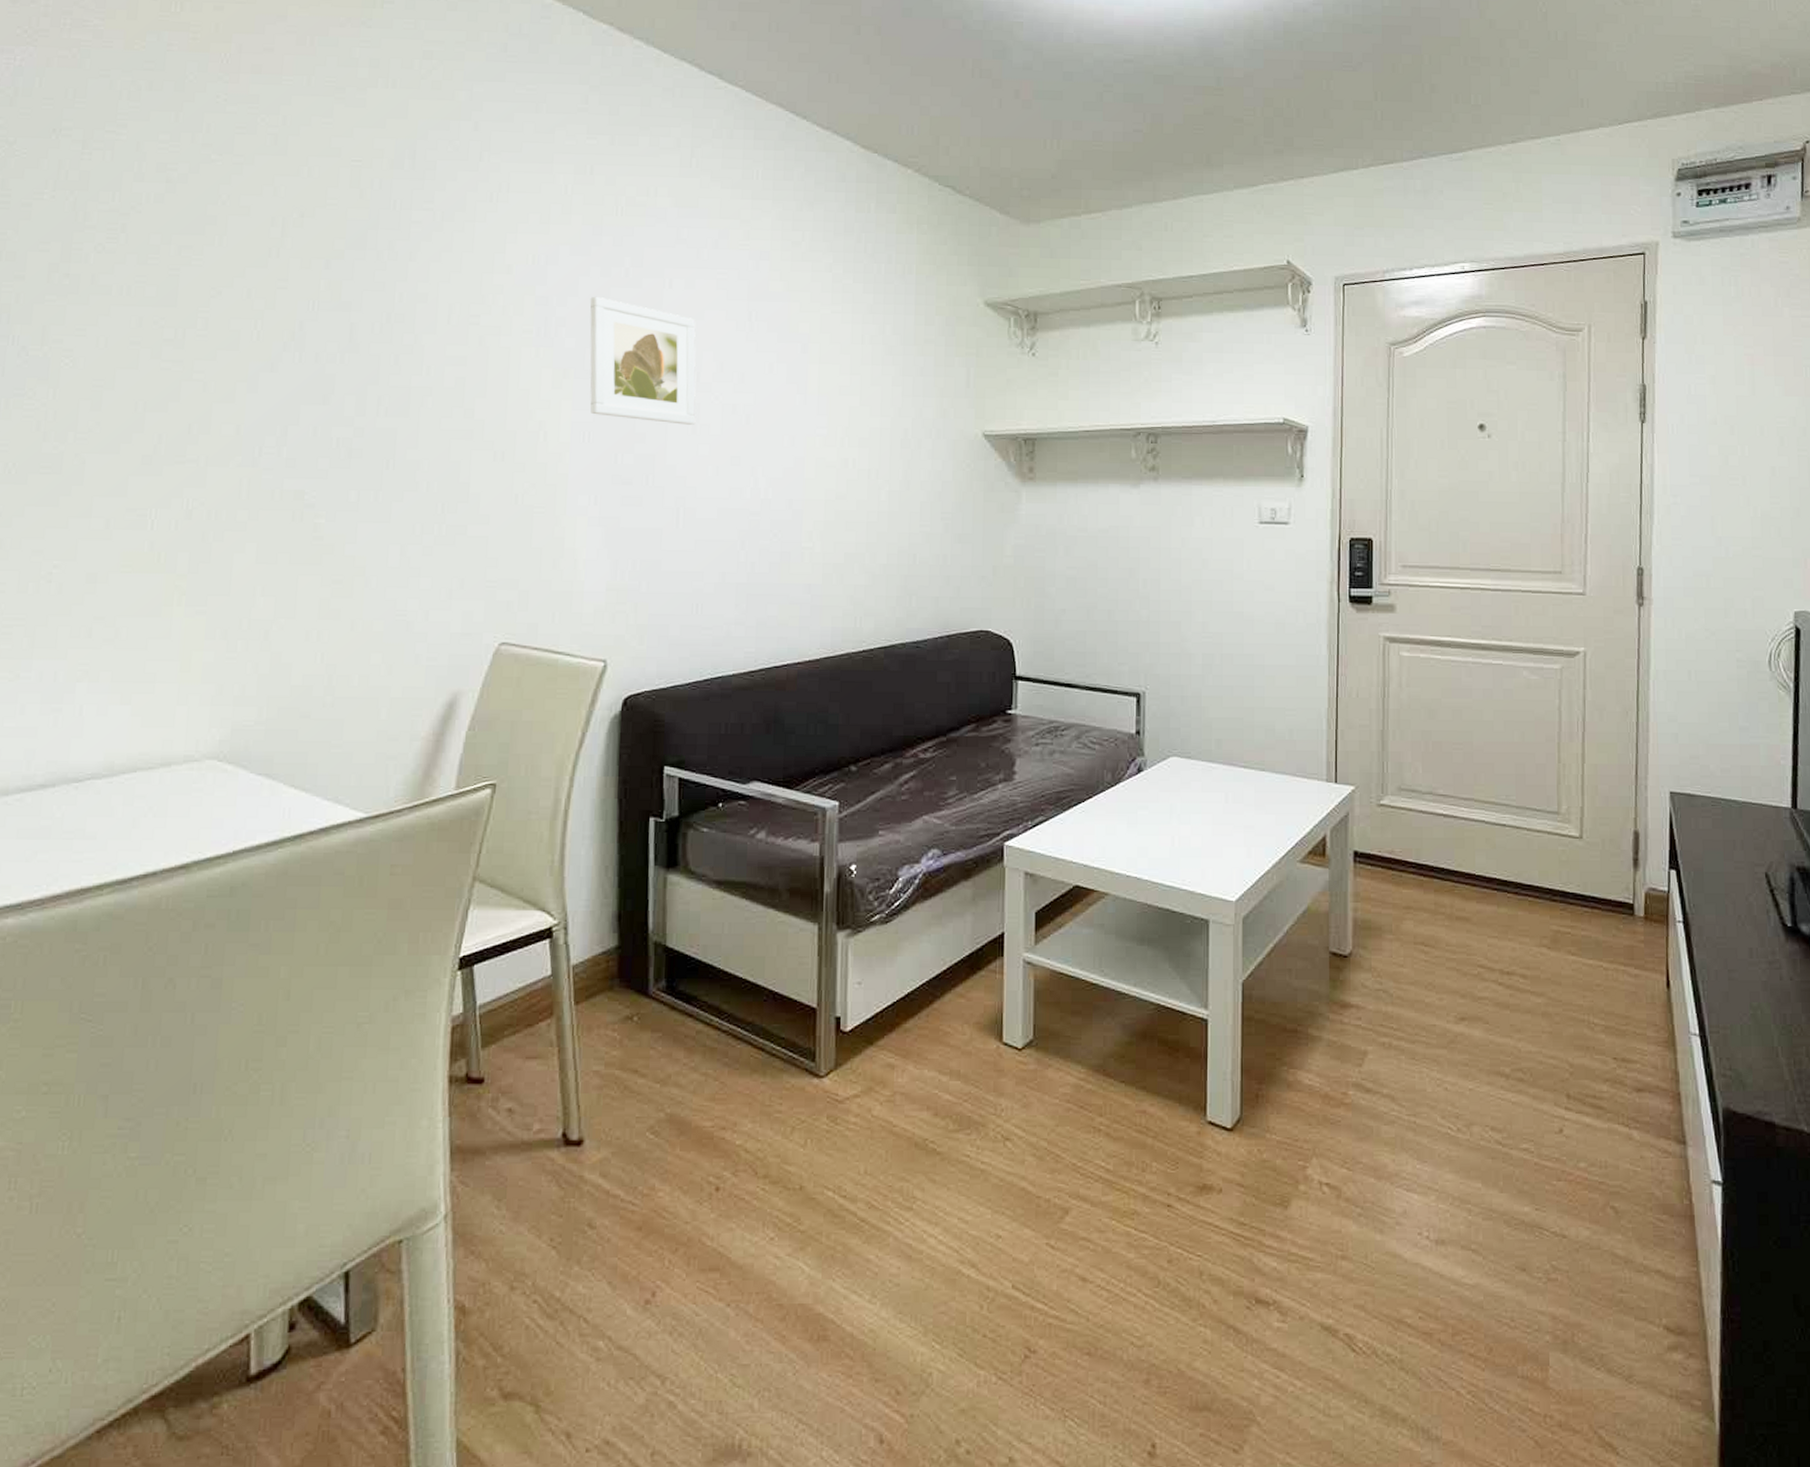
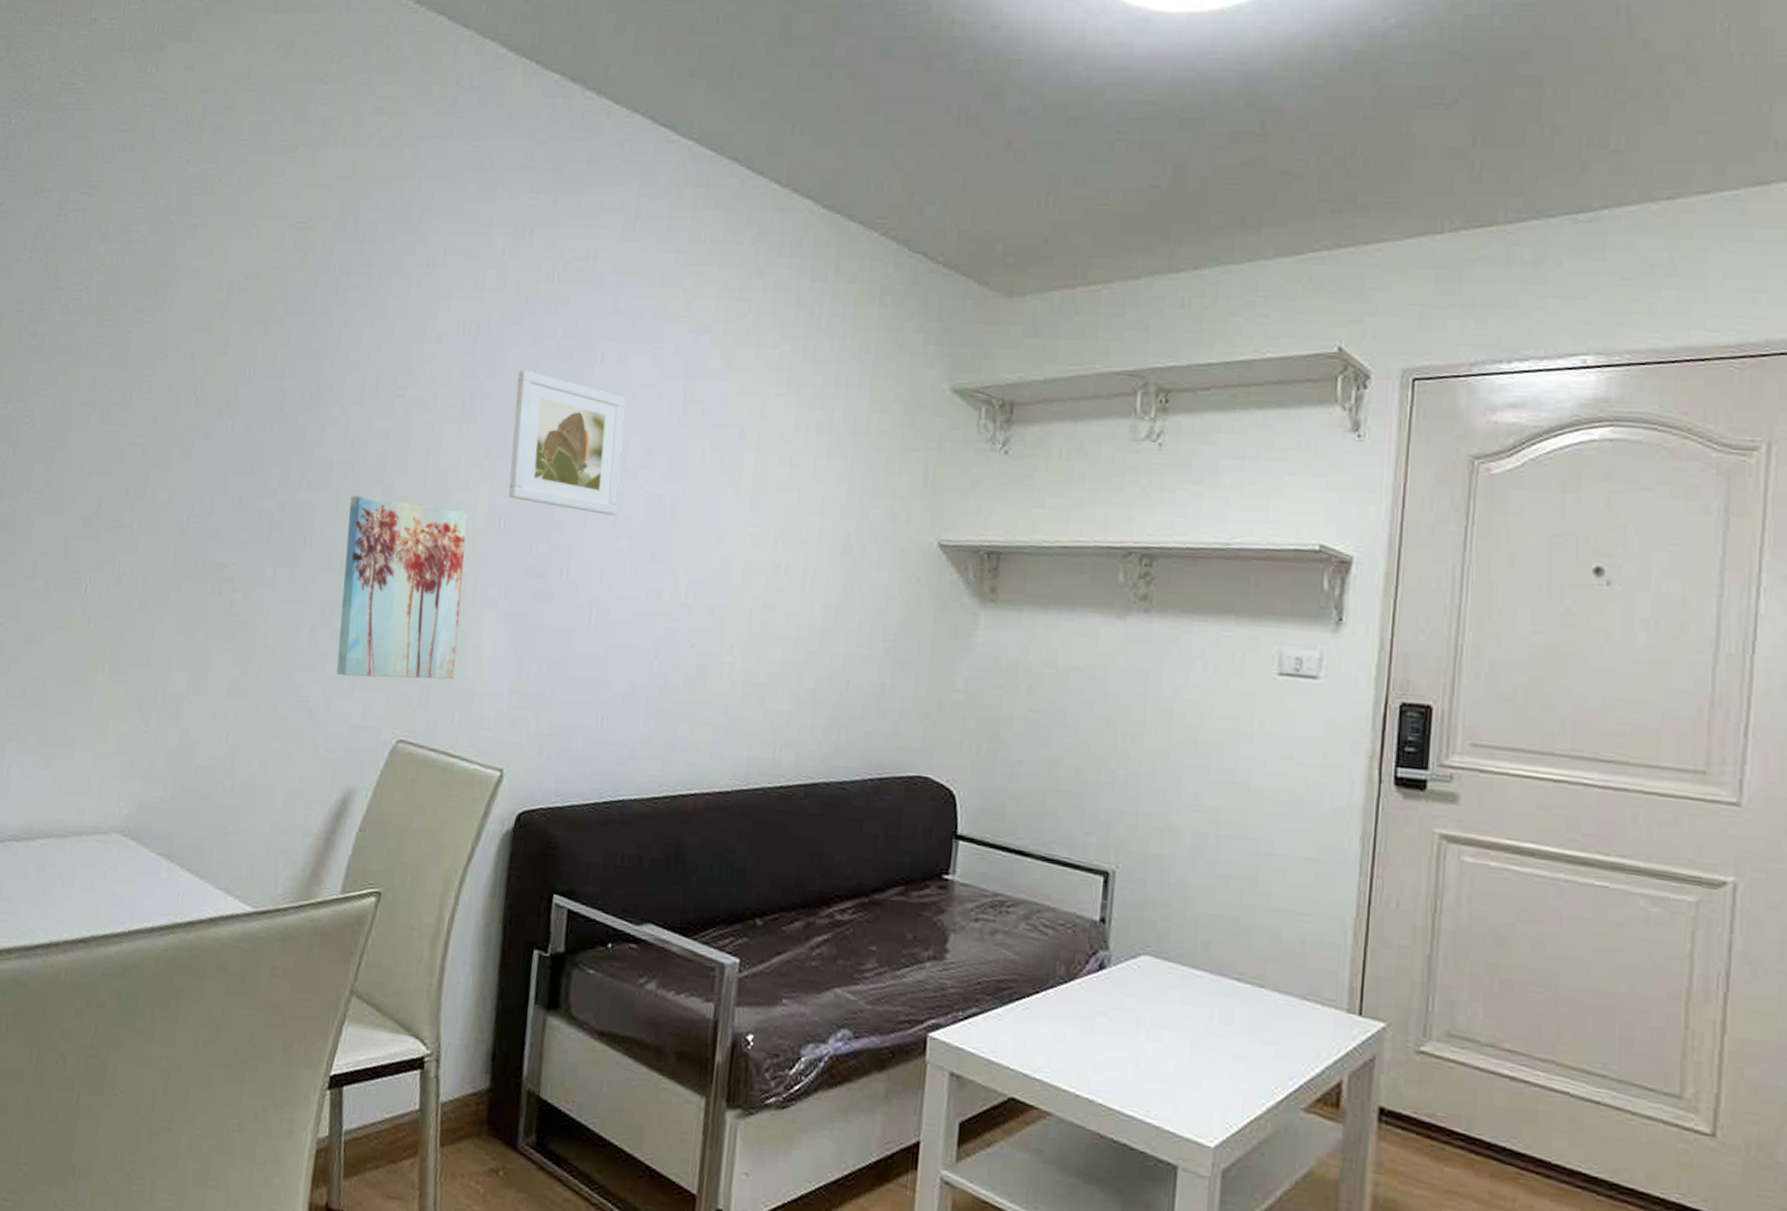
wall art: none [431,418,552,588] -> present [336,495,468,680]

